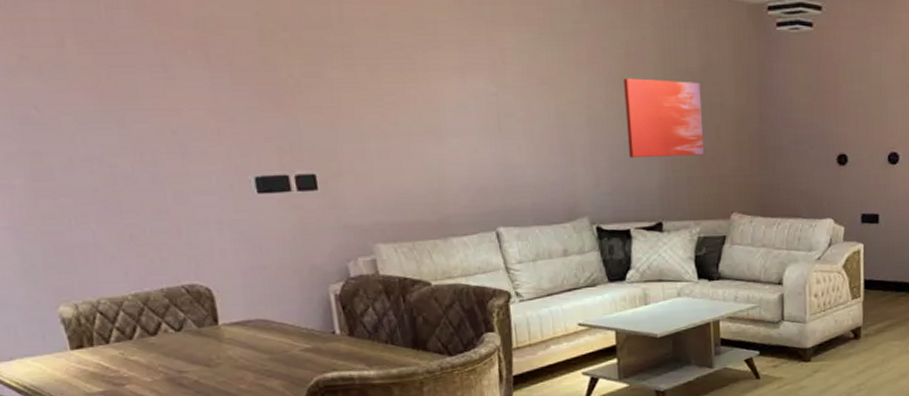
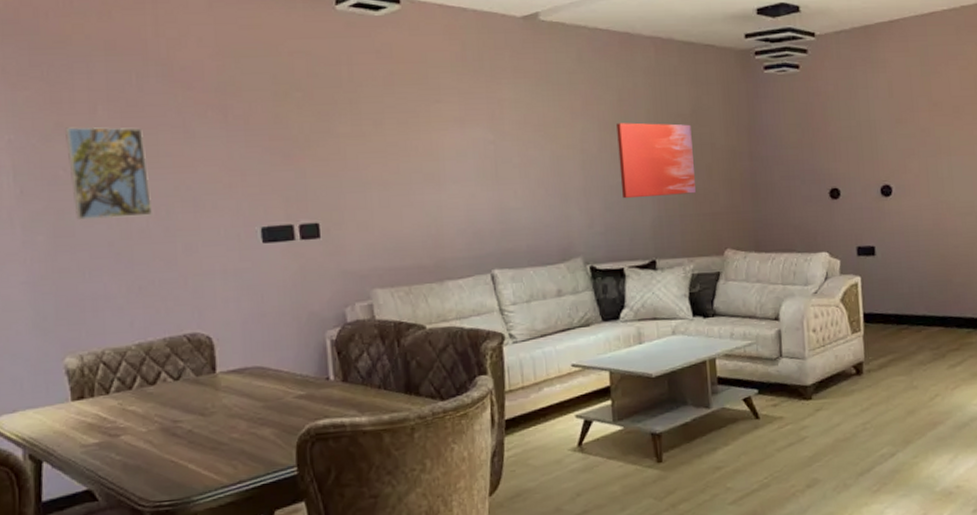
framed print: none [32,61,138,165] -> present [65,126,153,221]

